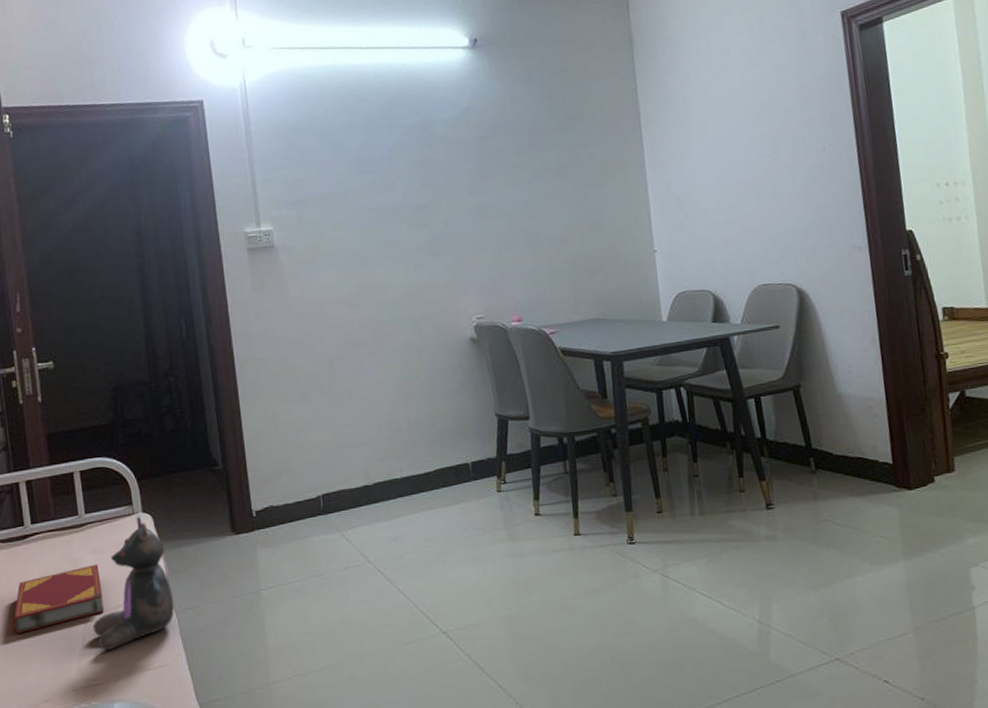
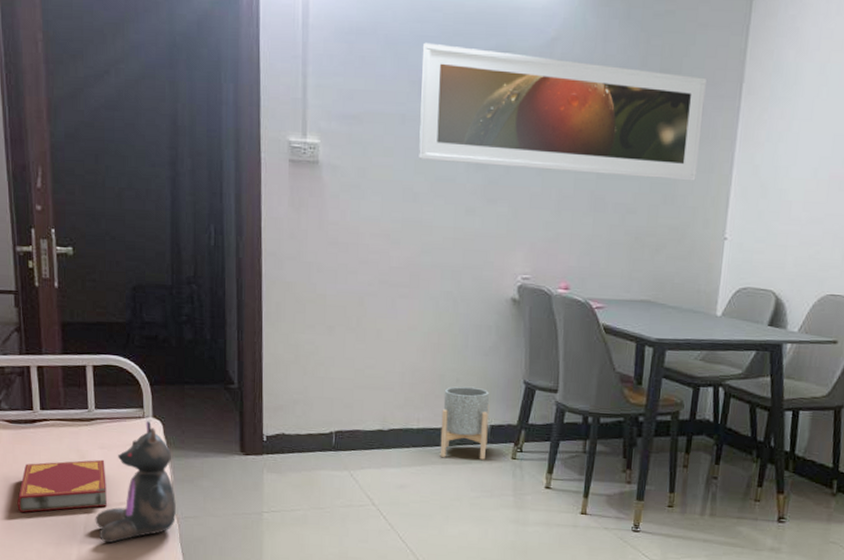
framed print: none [354,118,617,228] -> present [419,42,706,181]
planter: none [421,428,472,502] -> present [439,386,490,460]

